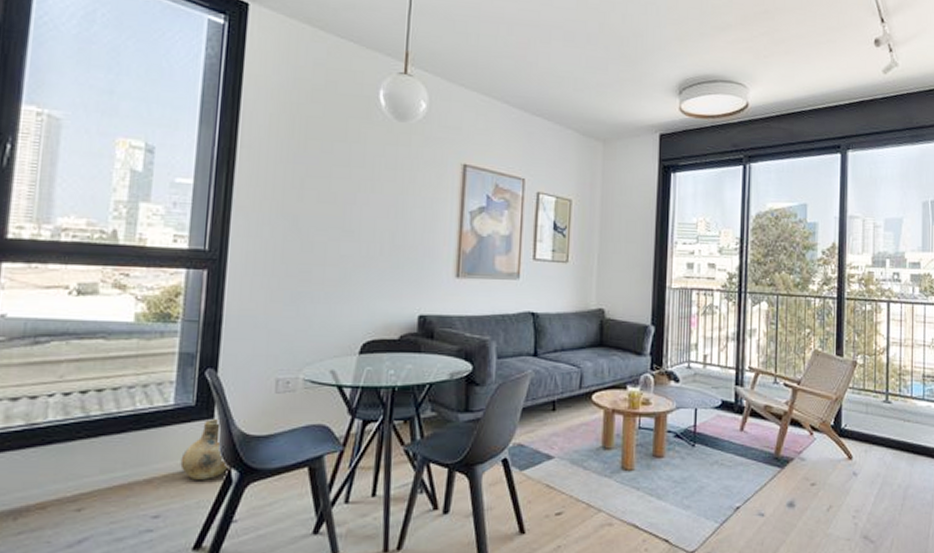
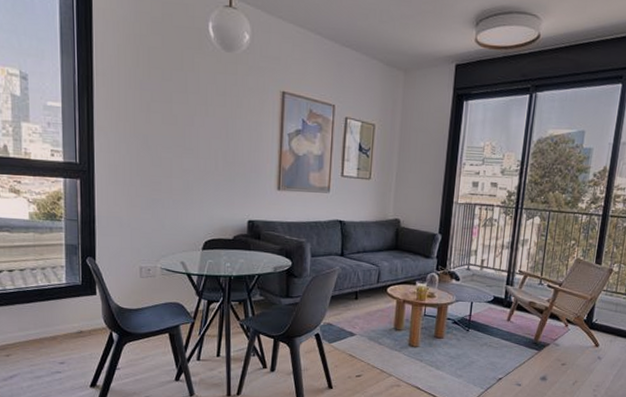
ceramic jug: present [180,419,230,480] -> none [75,295,111,339]

